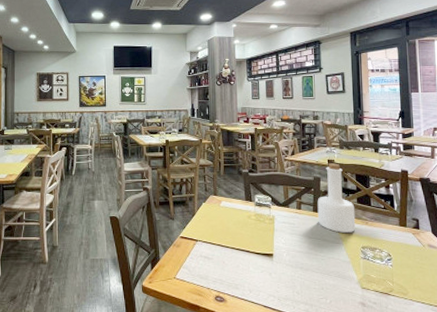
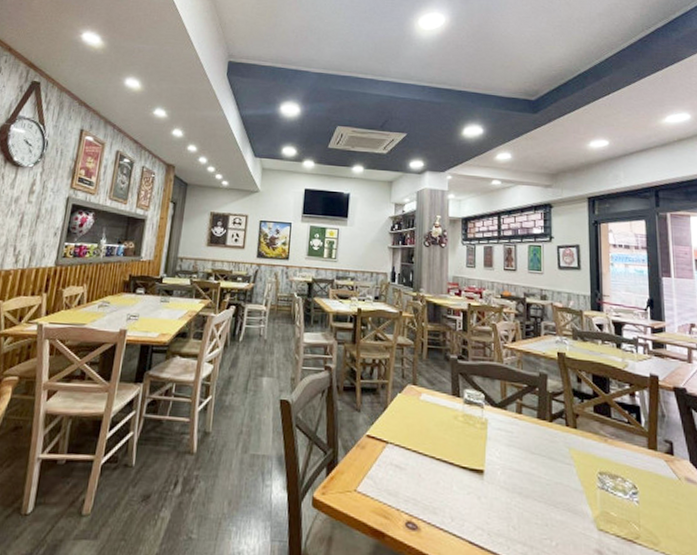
bottle: present [317,163,356,234] -> none [543,357,592,453]

